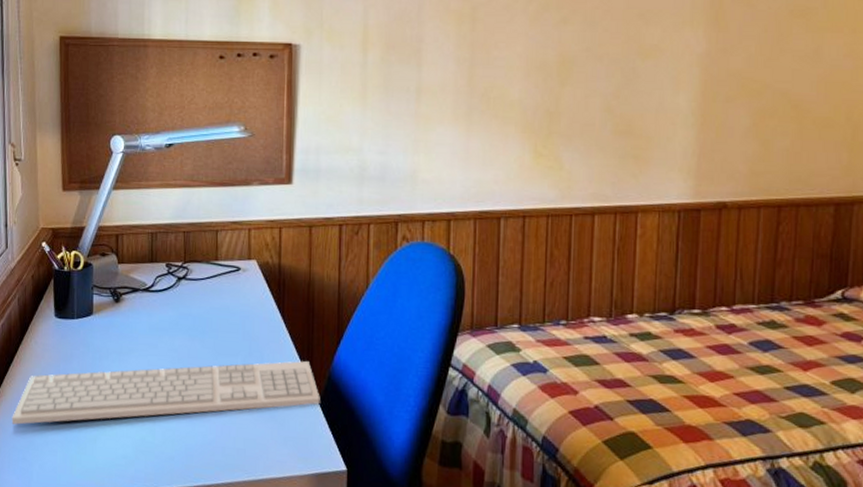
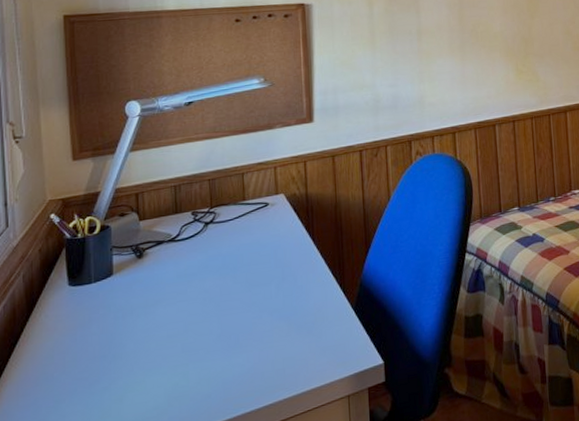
keyboard: present [11,361,320,425] -> none [19,274,354,407]

